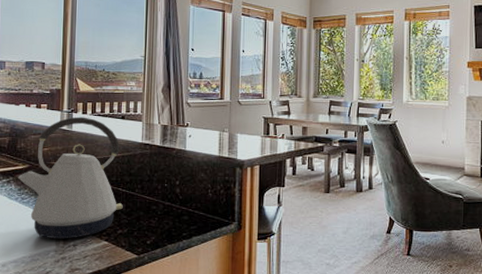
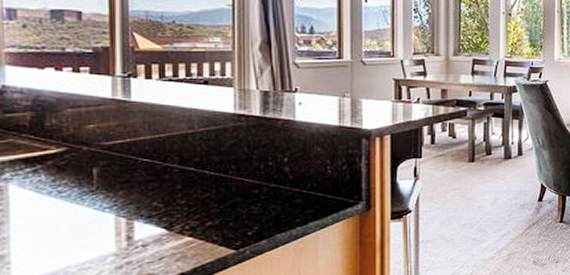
kettle: present [17,116,123,240] -> none [49,82,212,241]

